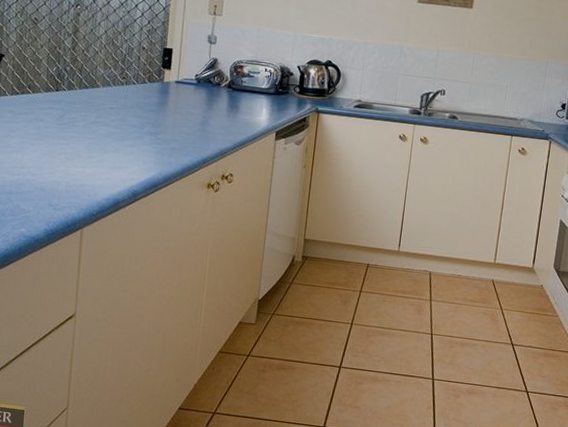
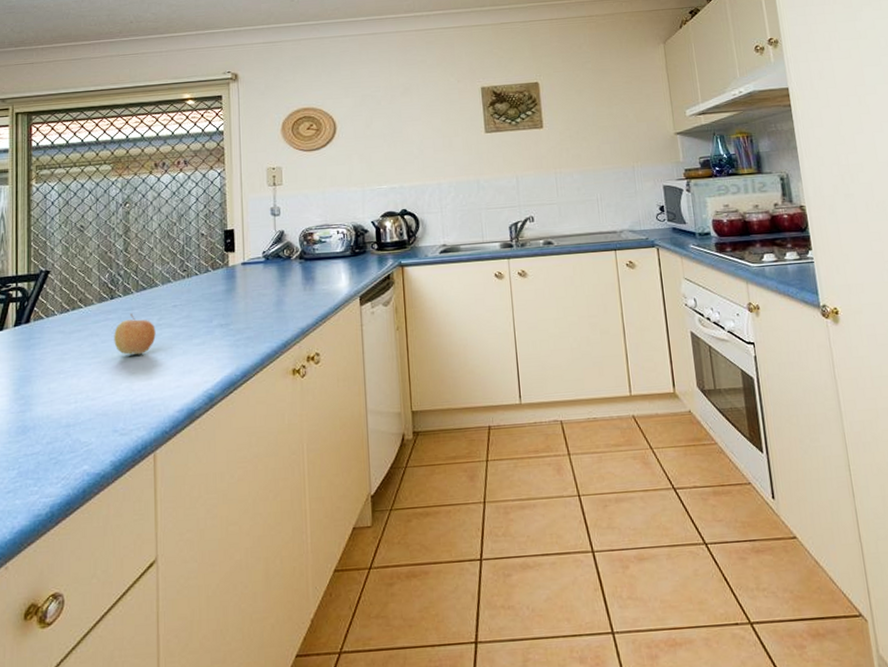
fruit: none [56,107,93,145] -> present [114,313,156,355]

